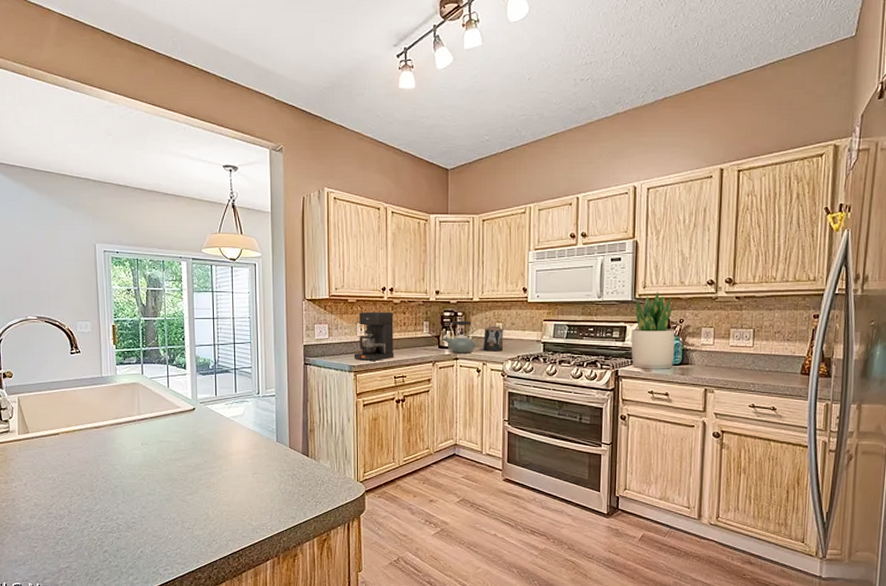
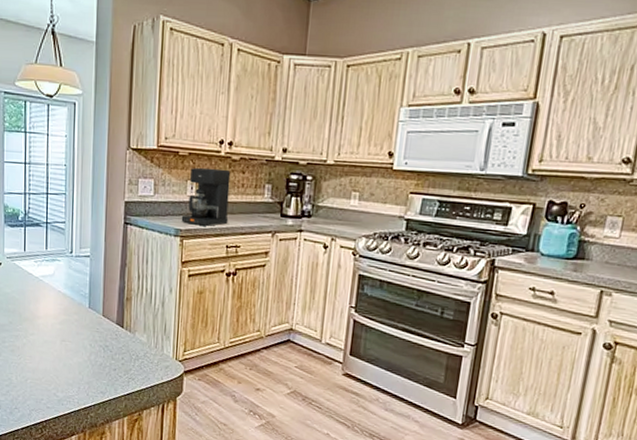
kettle: present [442,320,475,354] -> none [285,185,325,226]
canister: present [479,325,504,352] -> none [328,194,361,226]
planter: present [631,292,675,369] -> none [513,168,576,263]

